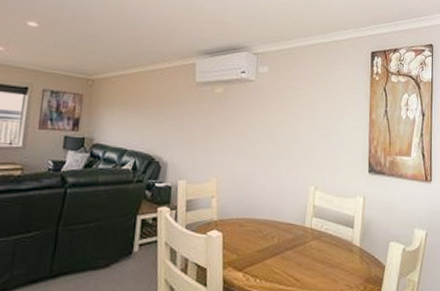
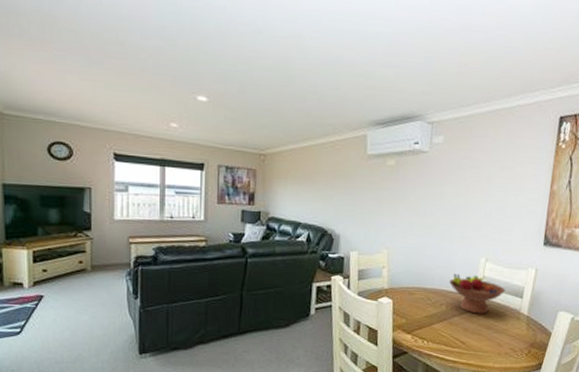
fruit bowl: none [280,203,336,247] -> present [449,273,505,314]

